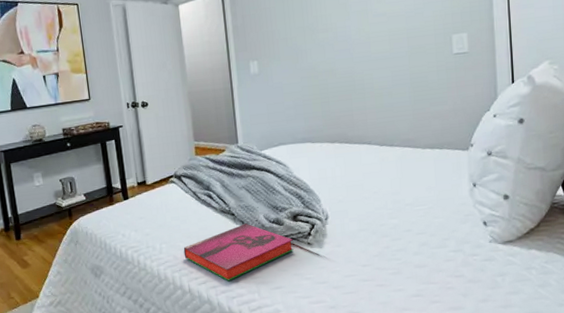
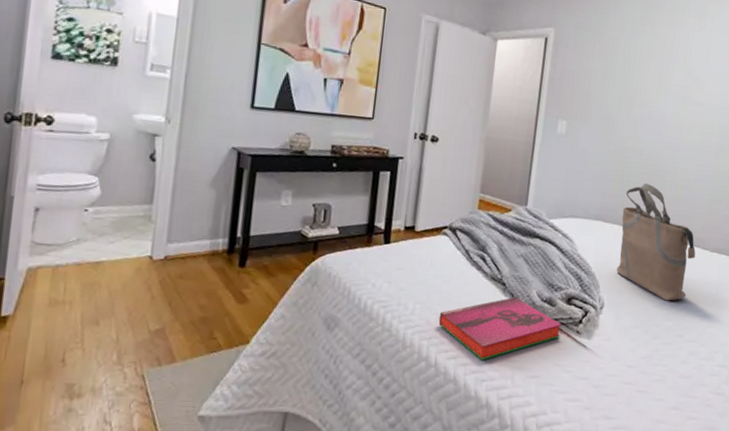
tote bag: none [327,99,409,202] -> present [616,183,696,301]

